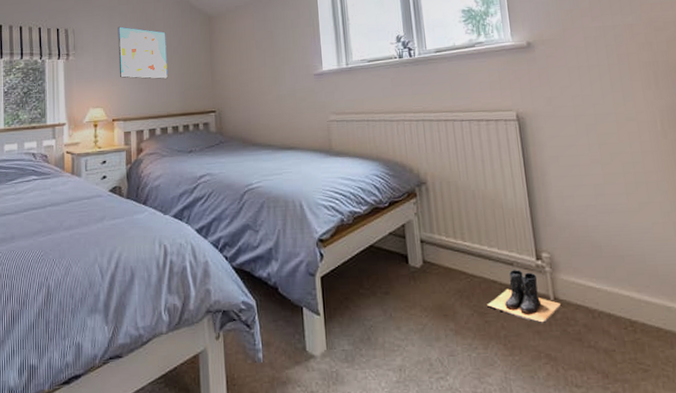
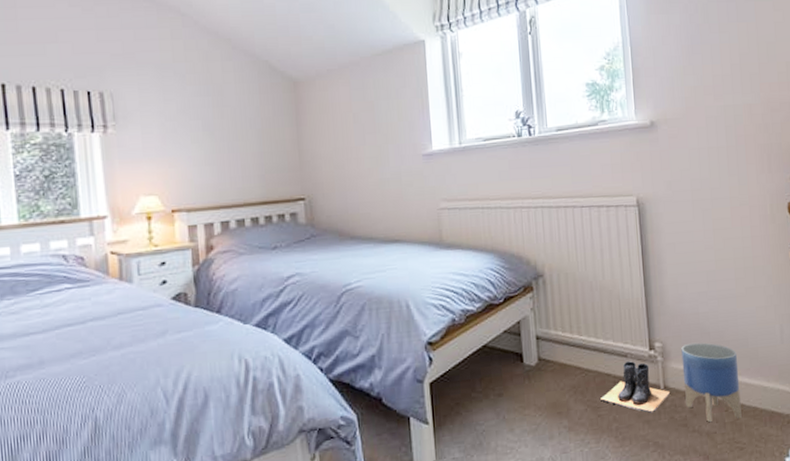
wall art: present [118,26,168,80] -> none [173,91,243,160]
planter: none [570,255,644,339] -> present [681,342,742,422]

